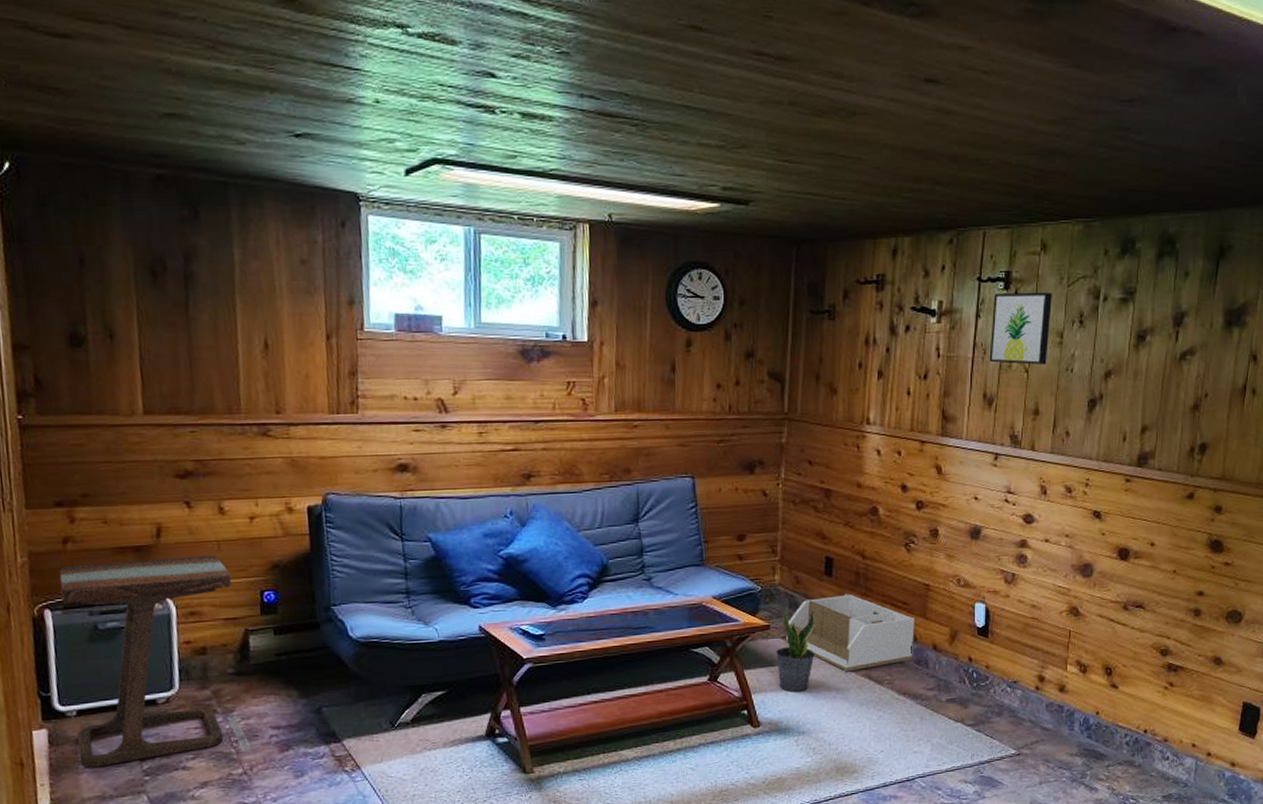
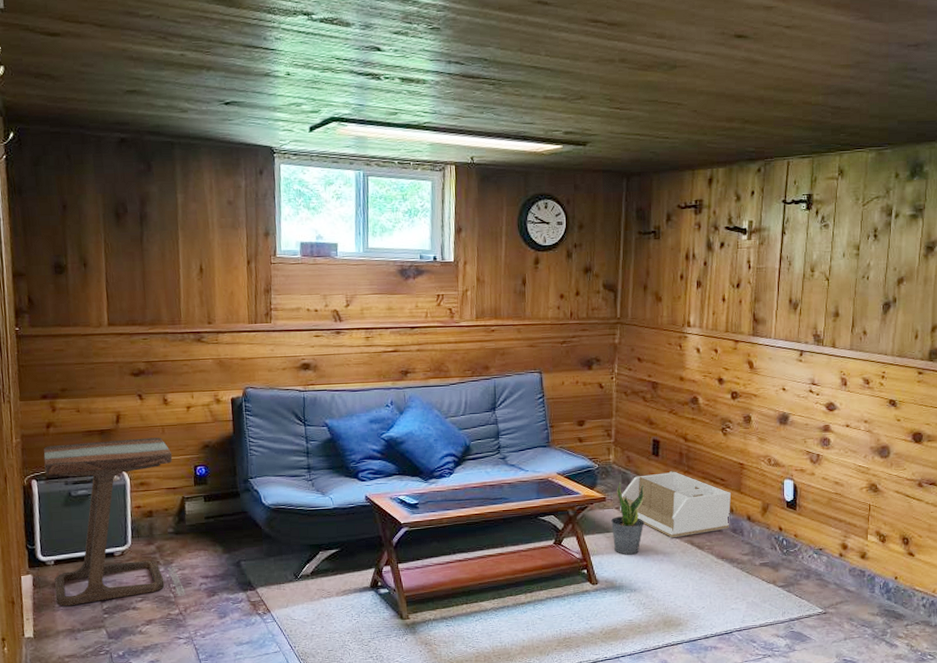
wall art: present [989,292,1053,365] -> none [794,211,850,274]

